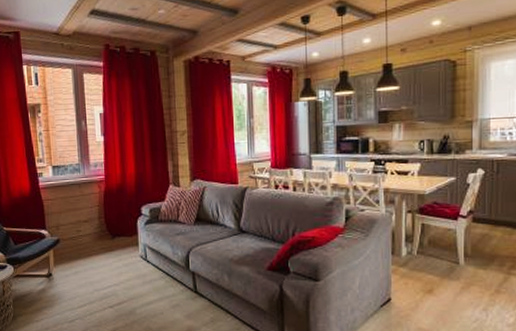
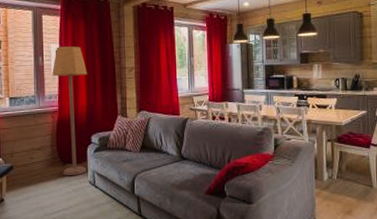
lamp: none [96,108,138,250] -> present [52,46,88,176]

